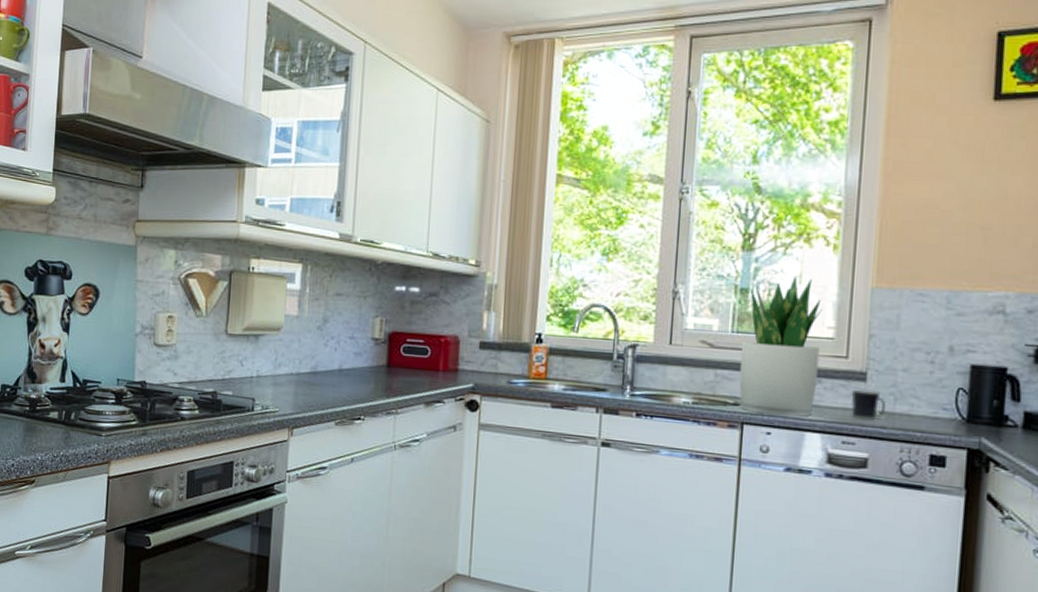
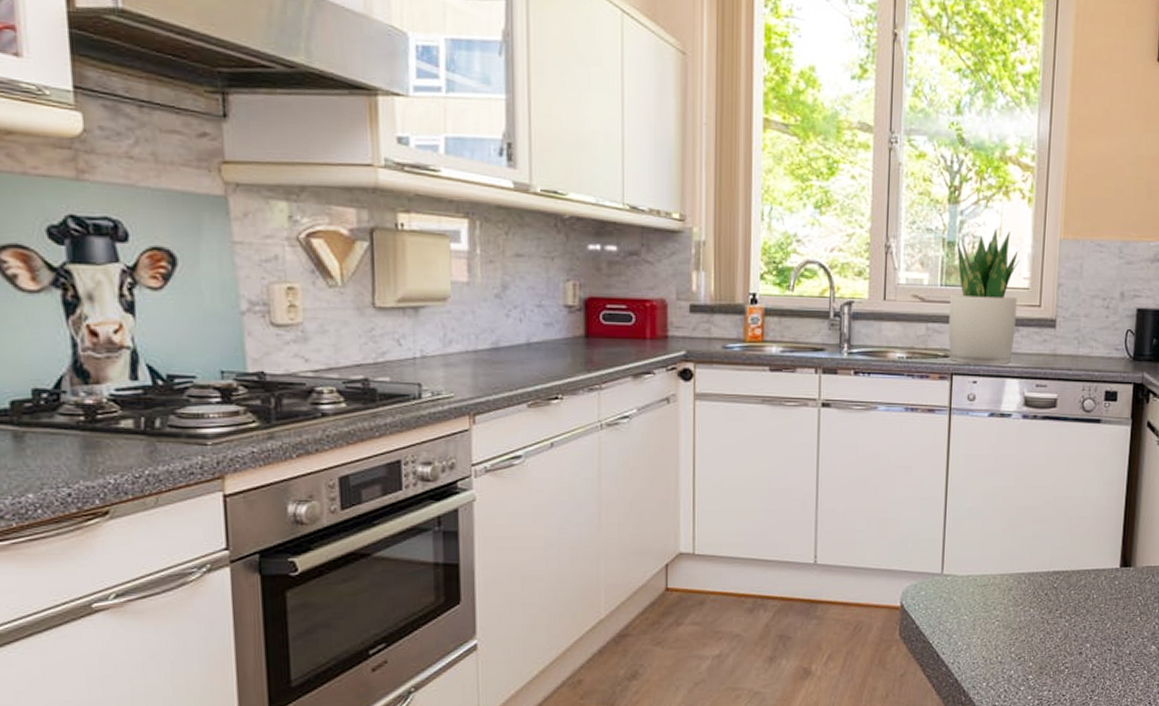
mug: present [851,389,885,421] -> none [1043,335,1071,364]

